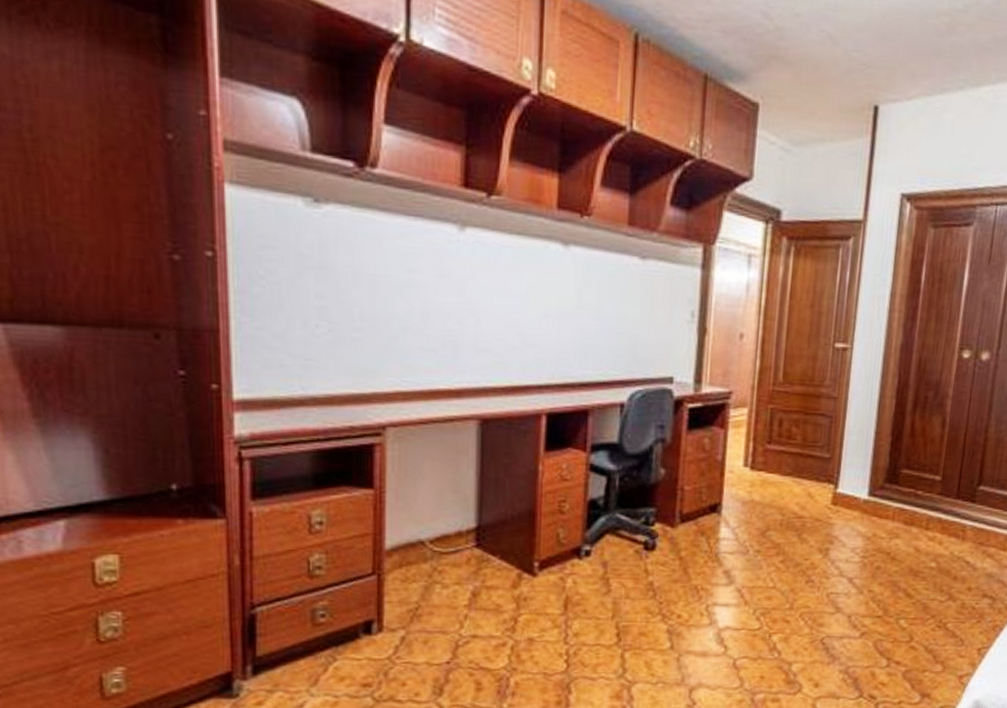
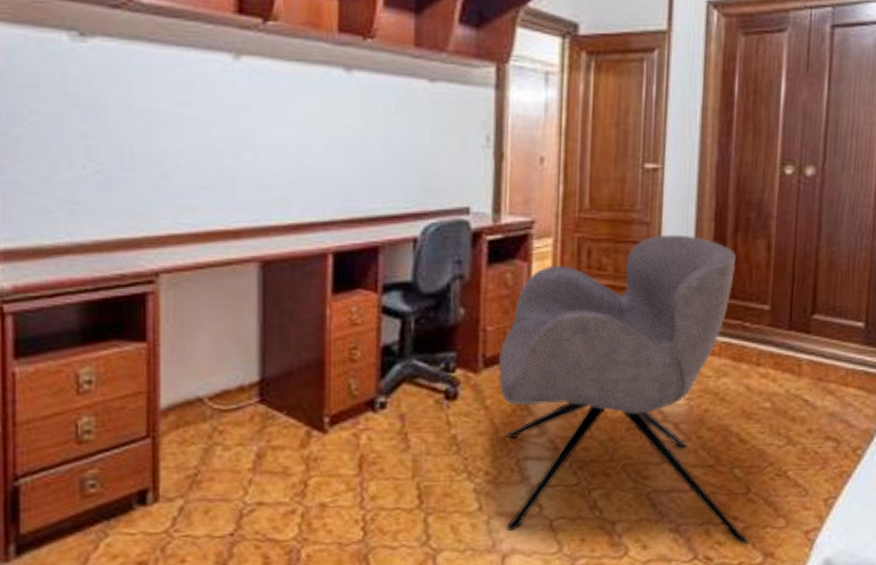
armchair: none [693,409,914,687] -> present [498,234,751,546]

